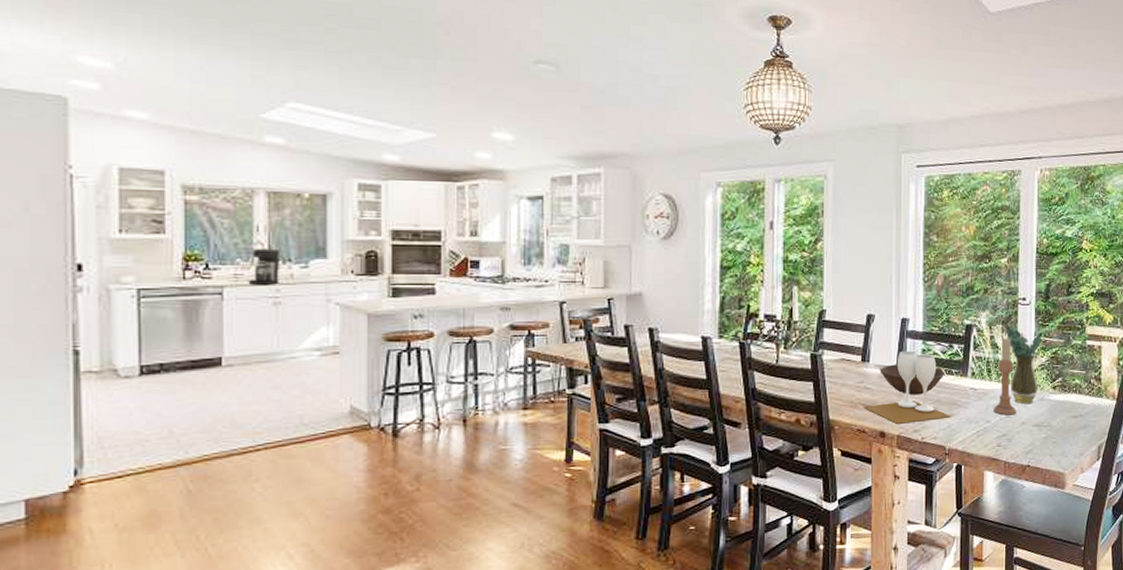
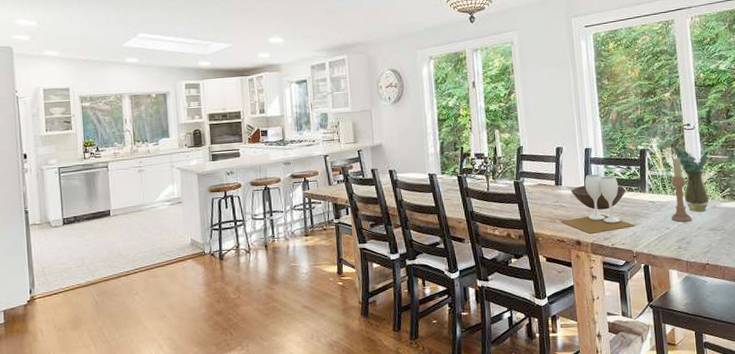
coffee maker: present [248,248,279,285] -> none [122,133,141,160]

